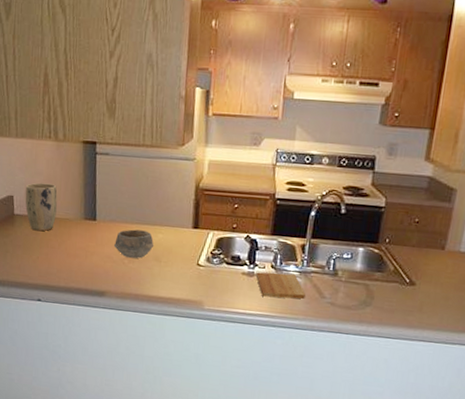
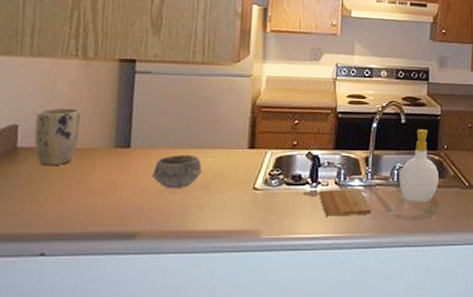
soap bottle: none [334,220,378,294] -> present [399,129,440,203]

